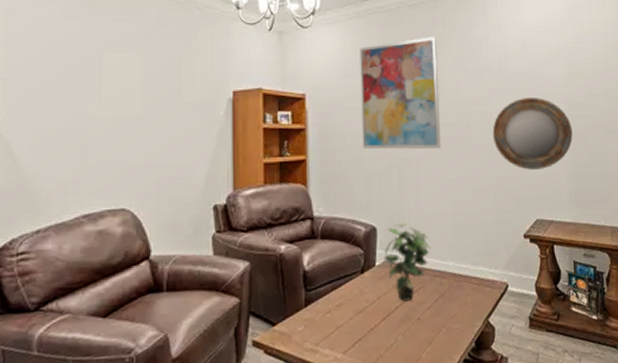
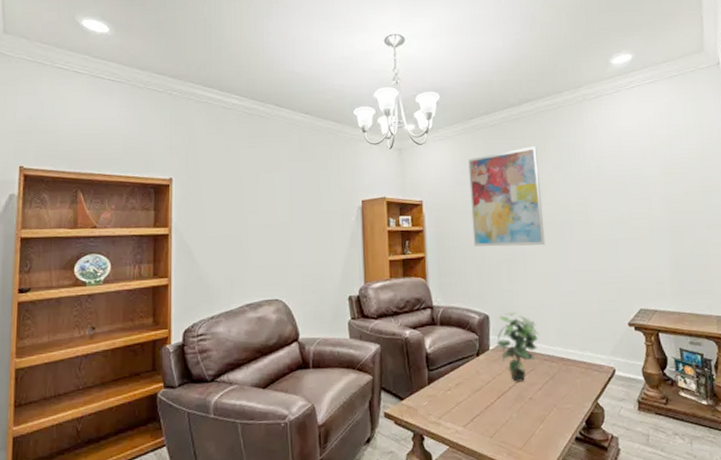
home mirror: present [492,97,573,170] -> none [593,196,673,263]

